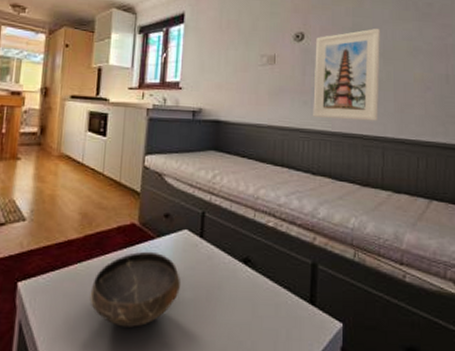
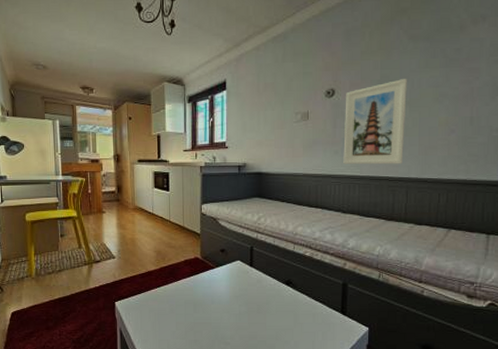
bowl: present [90,251,181,327] -> none [169,278,237,332]

